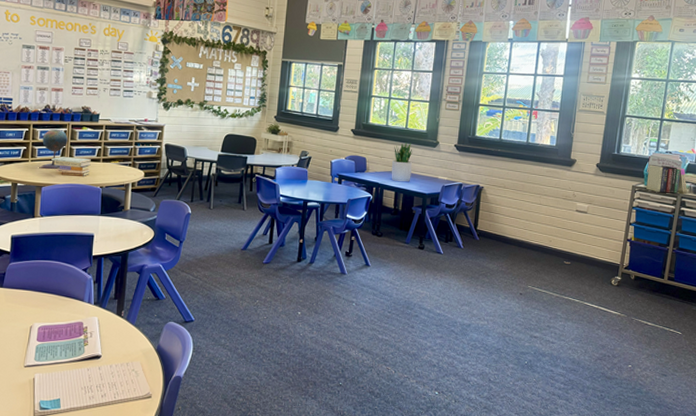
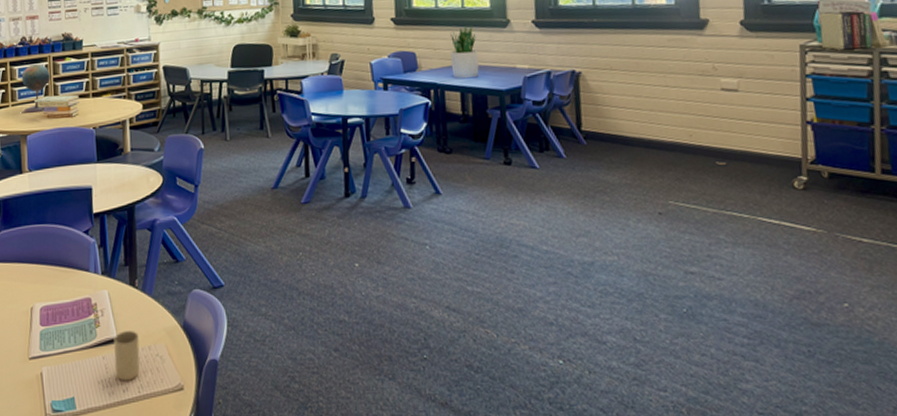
cup: none [96,350,119,389] -> present [113,331,141,381]

